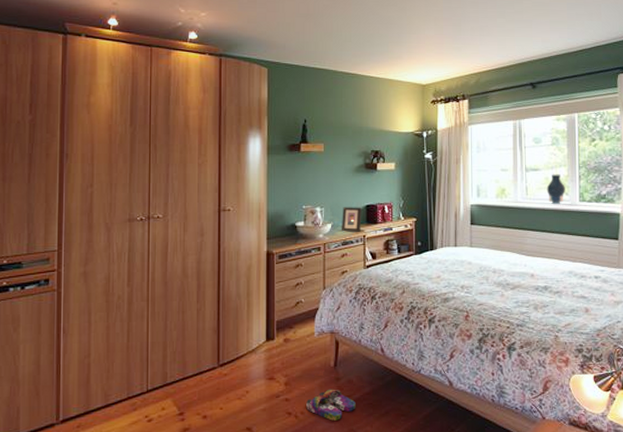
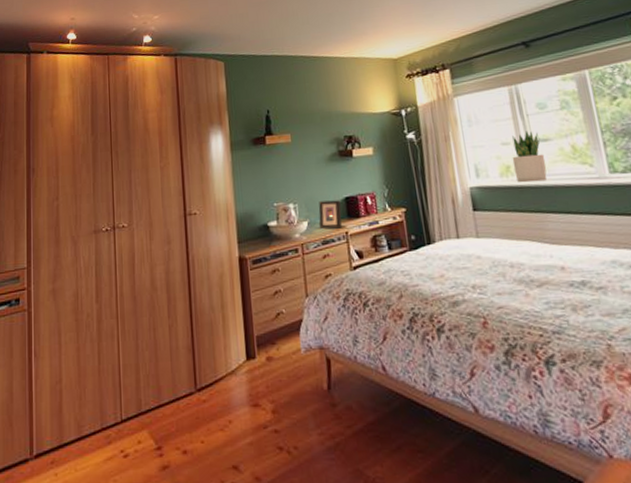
slippers: present [306,389,356,421] -> none [299,417,360,458]
planter: none [507,160,533,204] -> present [512,130,547,183]
vase: present [546,174,565,204] -> none [563,142,589,179]

